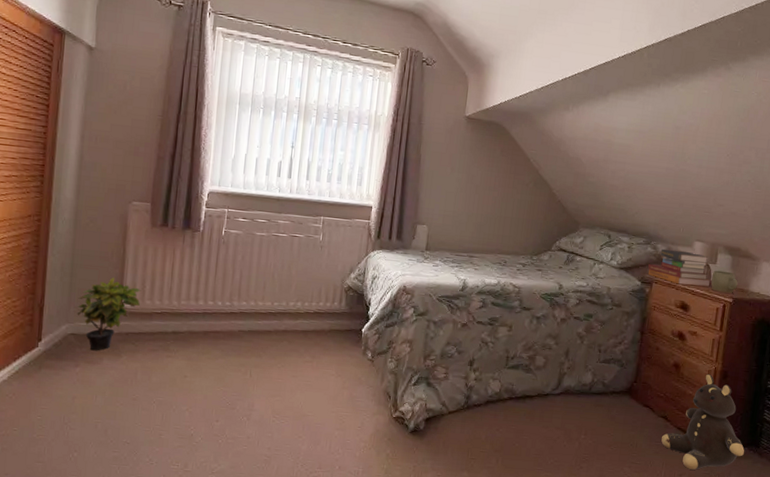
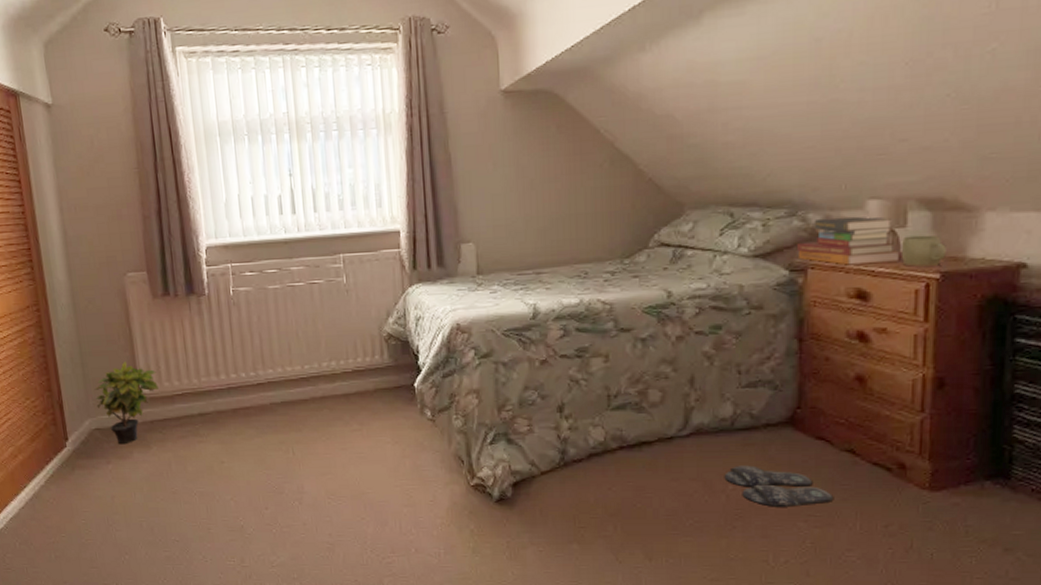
slippers: none [579,420,649,455] -> present [724,465,833,507]
teddy bear: present [661,374,744,470] -> none [850,384,985,518]

